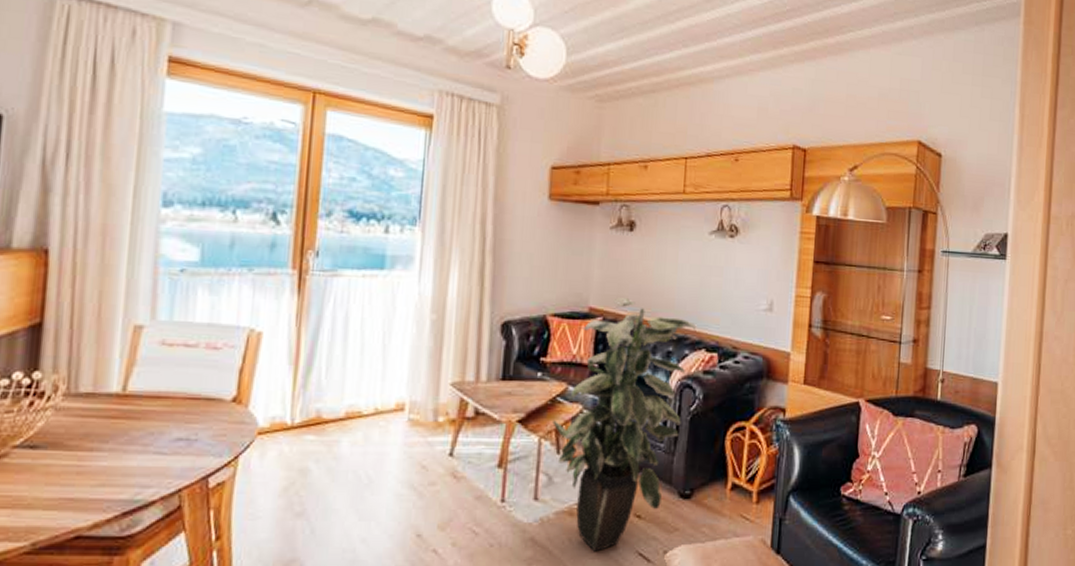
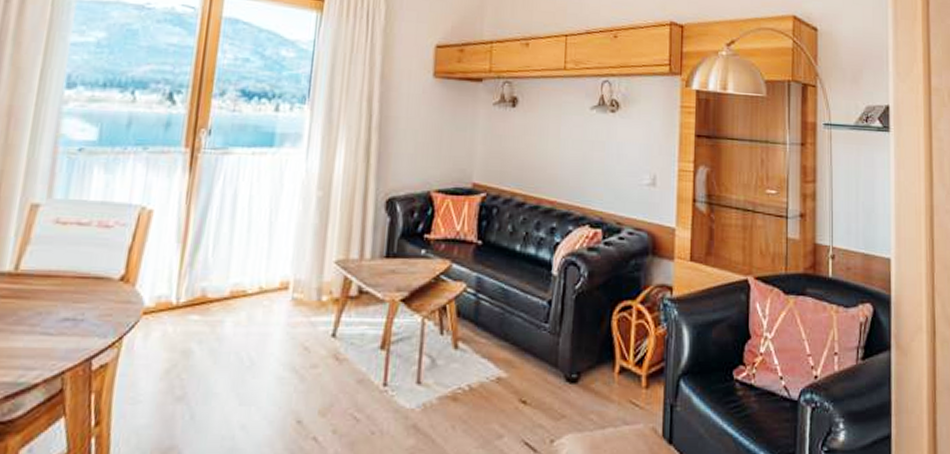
indoor plant: present [552,298,697,552] -> none [436,173,580,441]

